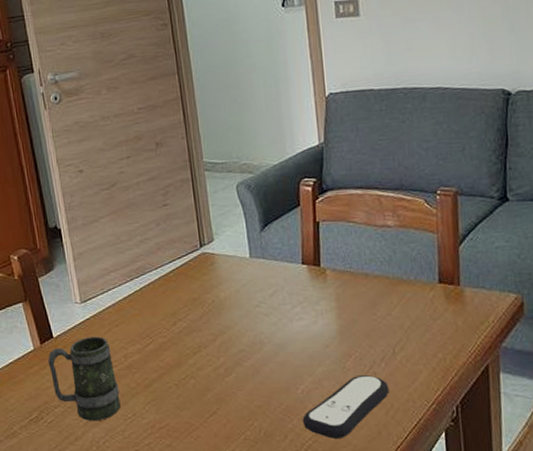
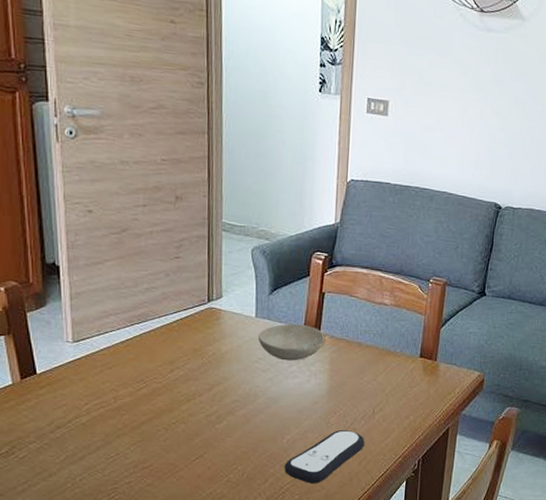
mug: present [48,336,121,422] -> none [28,376,104,459]
bowl: none [255,260,327,302] -> present [257,324,325,361]

